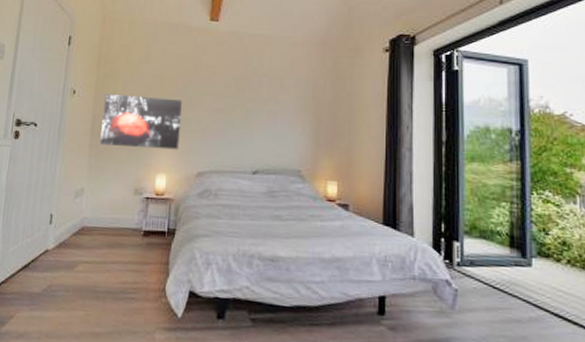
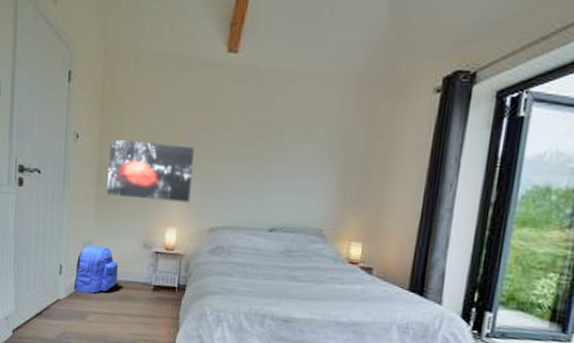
backpack: none [62,193,110,242] -> present [73,245,119,294]

